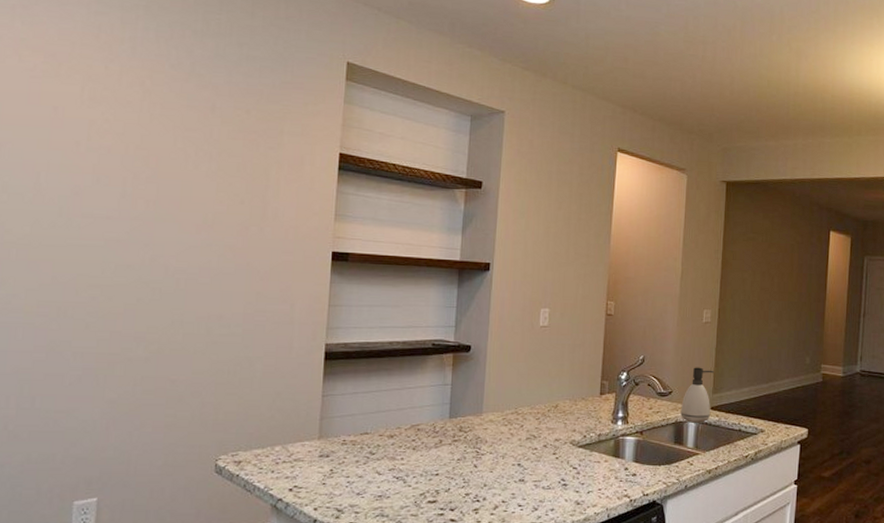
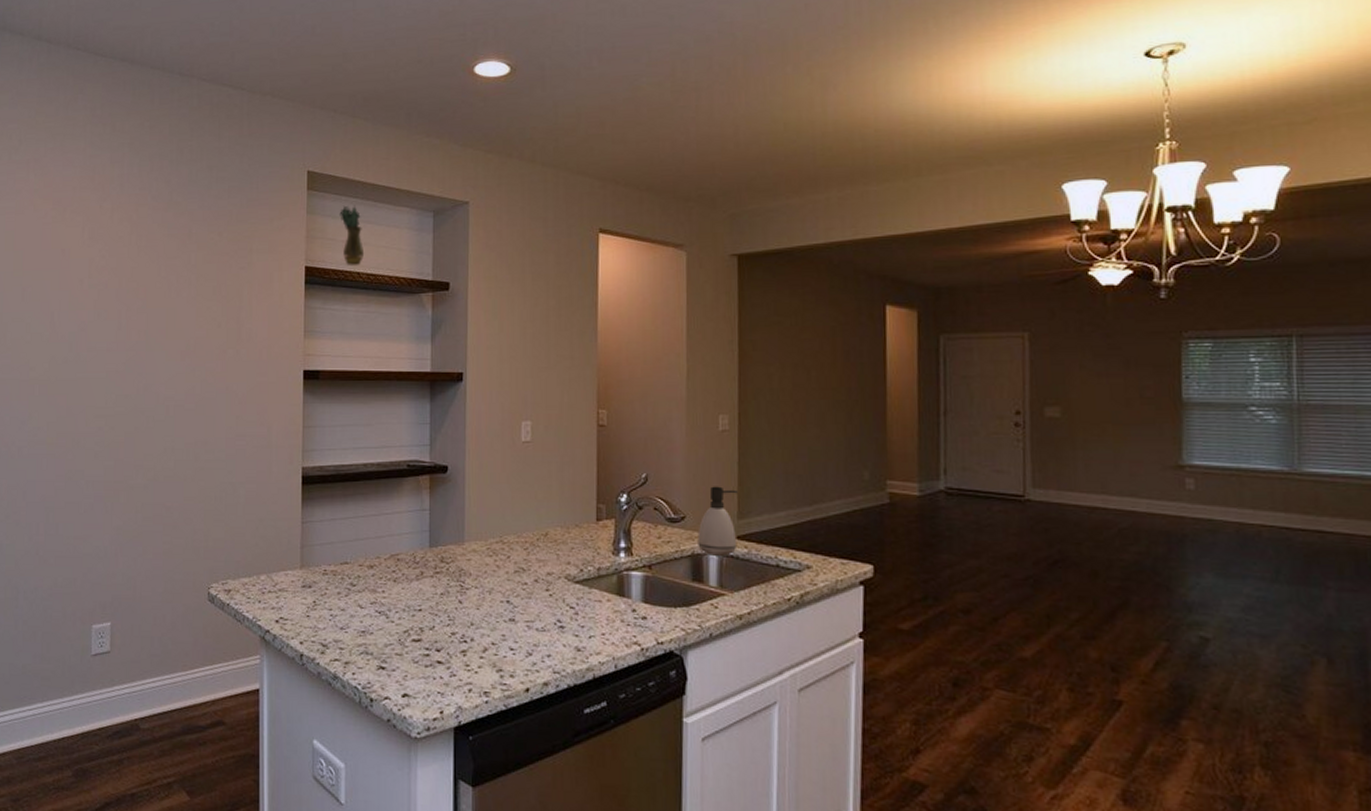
vase: none [378,99,402,158] -> present [339,205,365,267]

